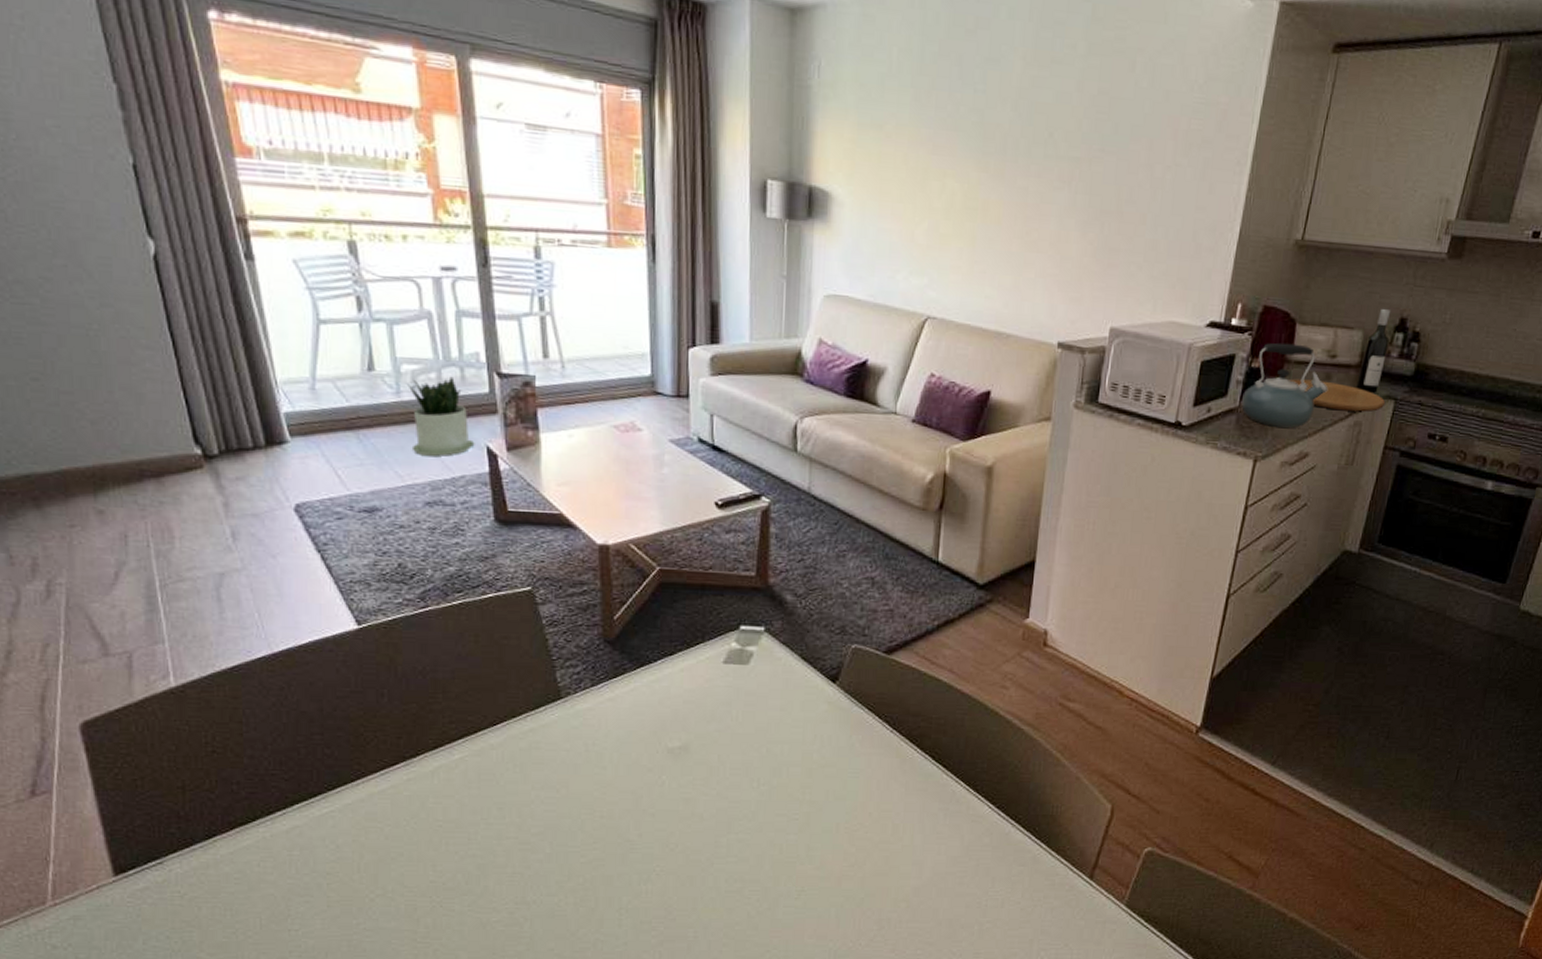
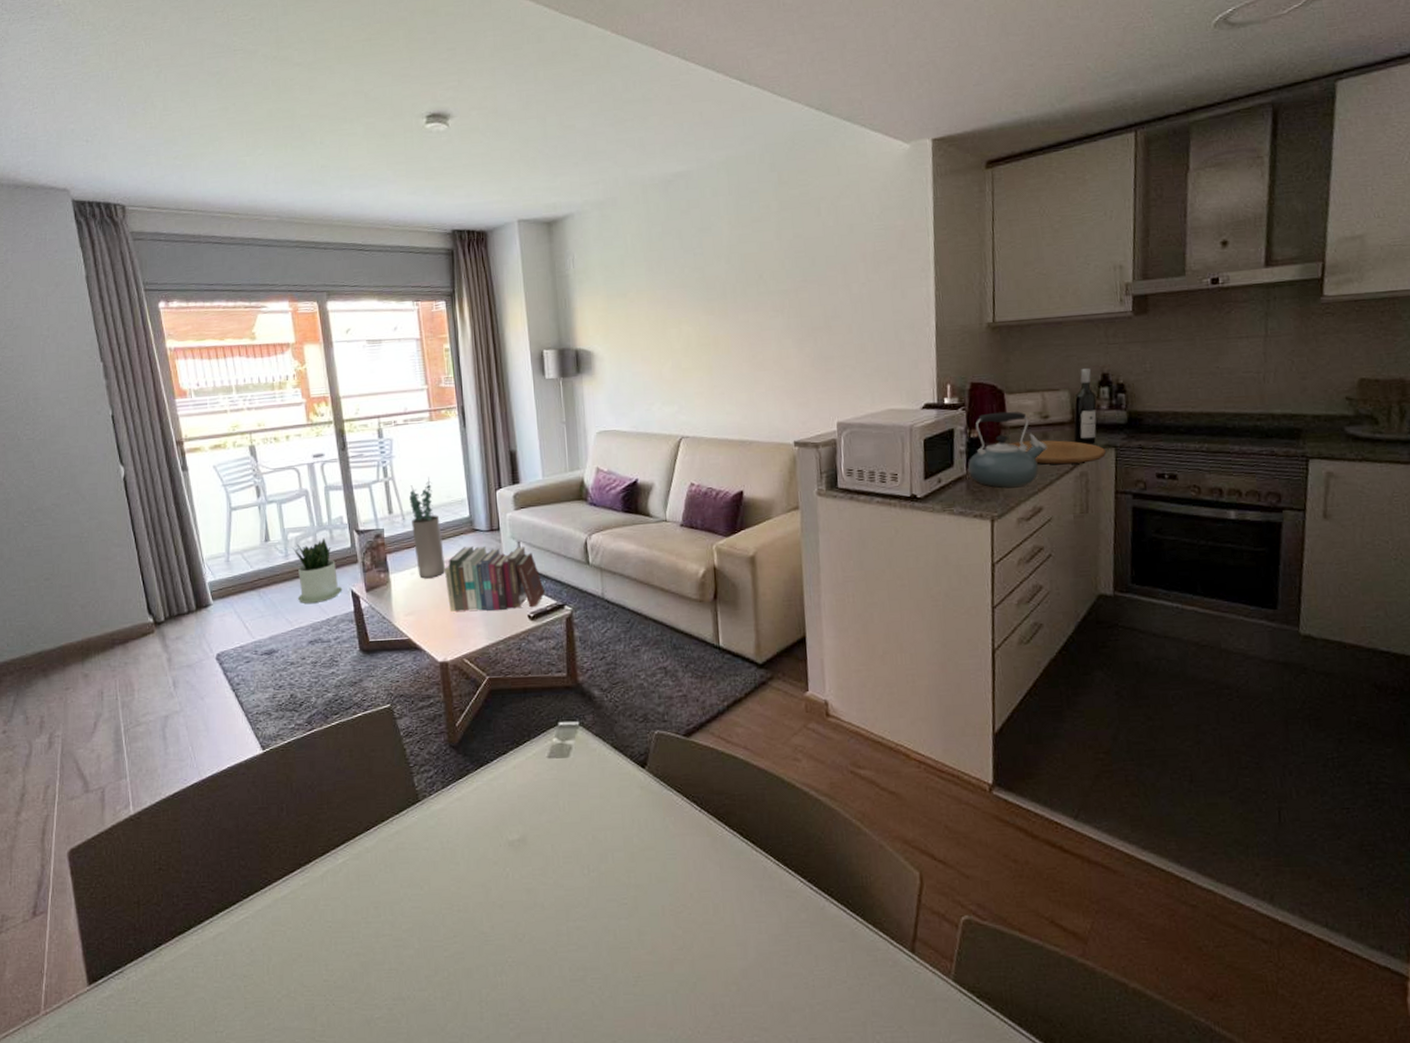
vase: none [573,318,614,445] -> present [409,476,445,579]
books: none [613,412,739,494] -> present [445,546,545,613]

